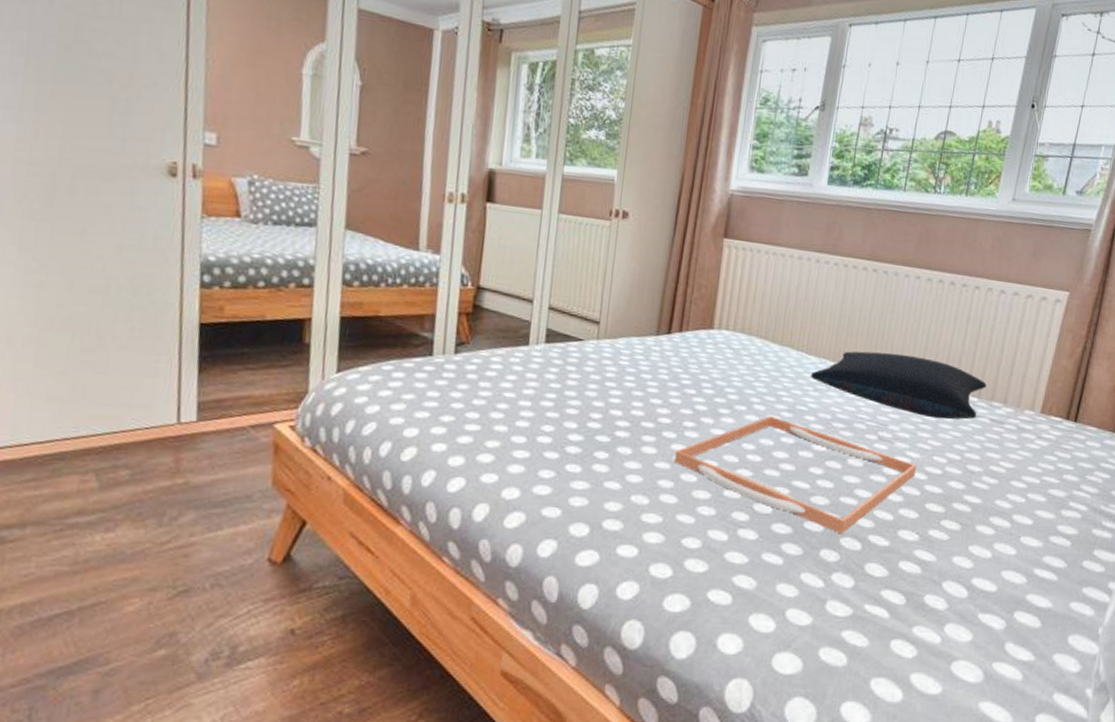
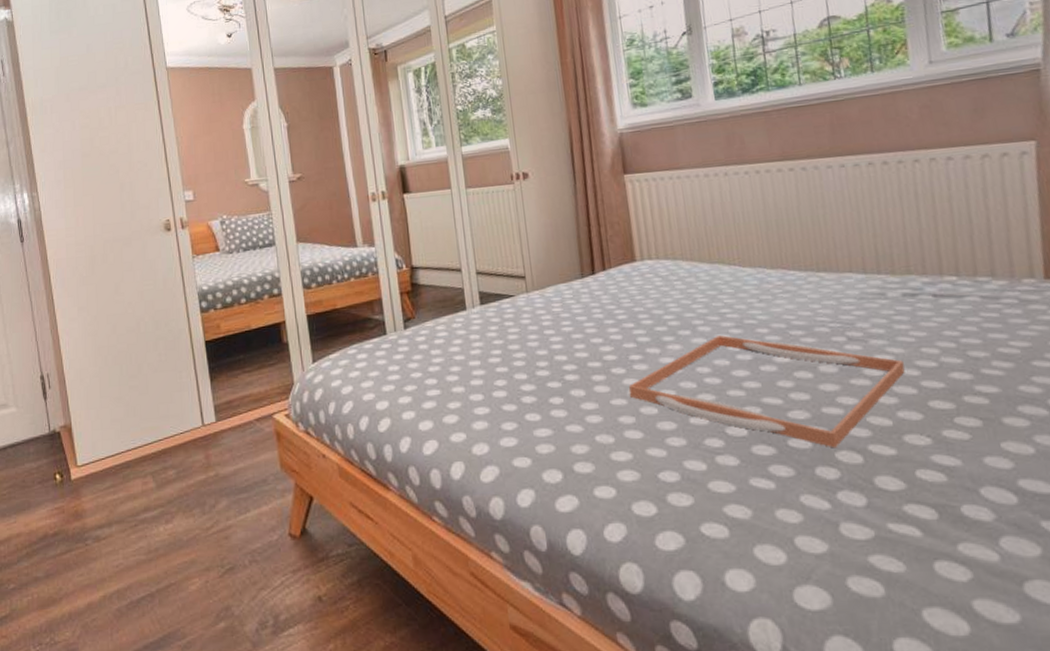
pillow: present [810,351,987,420] -> none [750,245,963,307]

